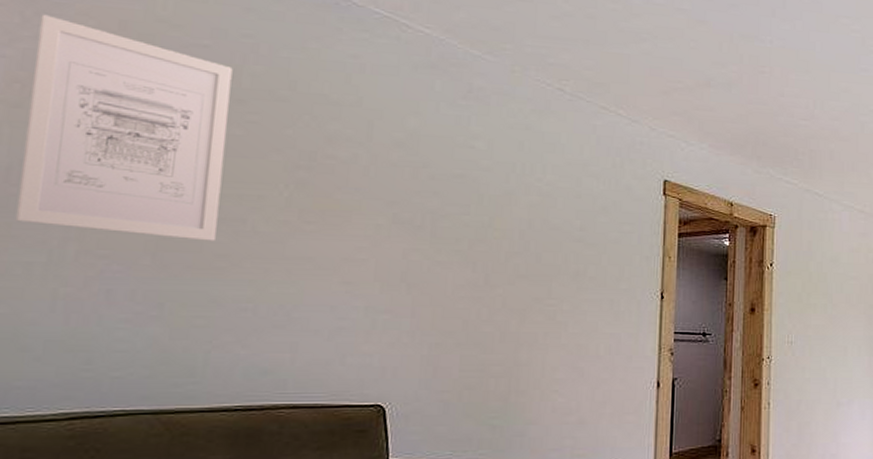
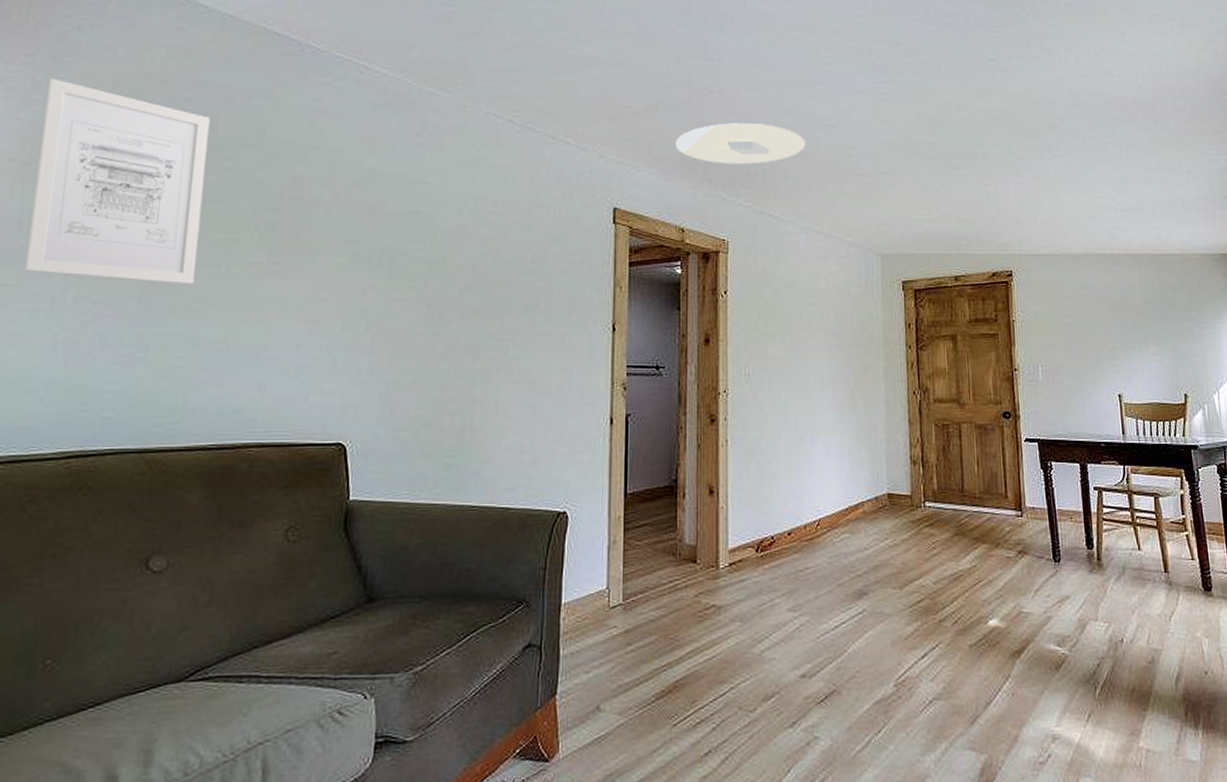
ceiling light: none [726,103,851,144] -> present [675,123,806,165]

